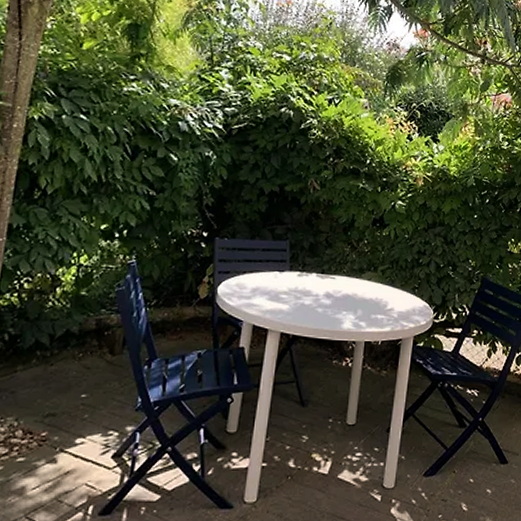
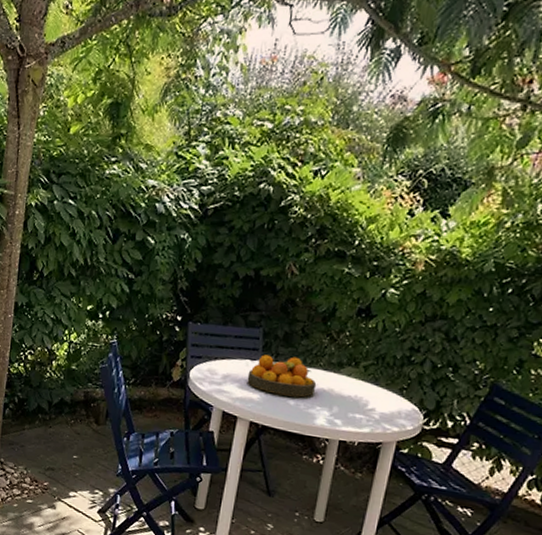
fruit bowl: none [276,265,342,304] -> present [247,354,317,398]

